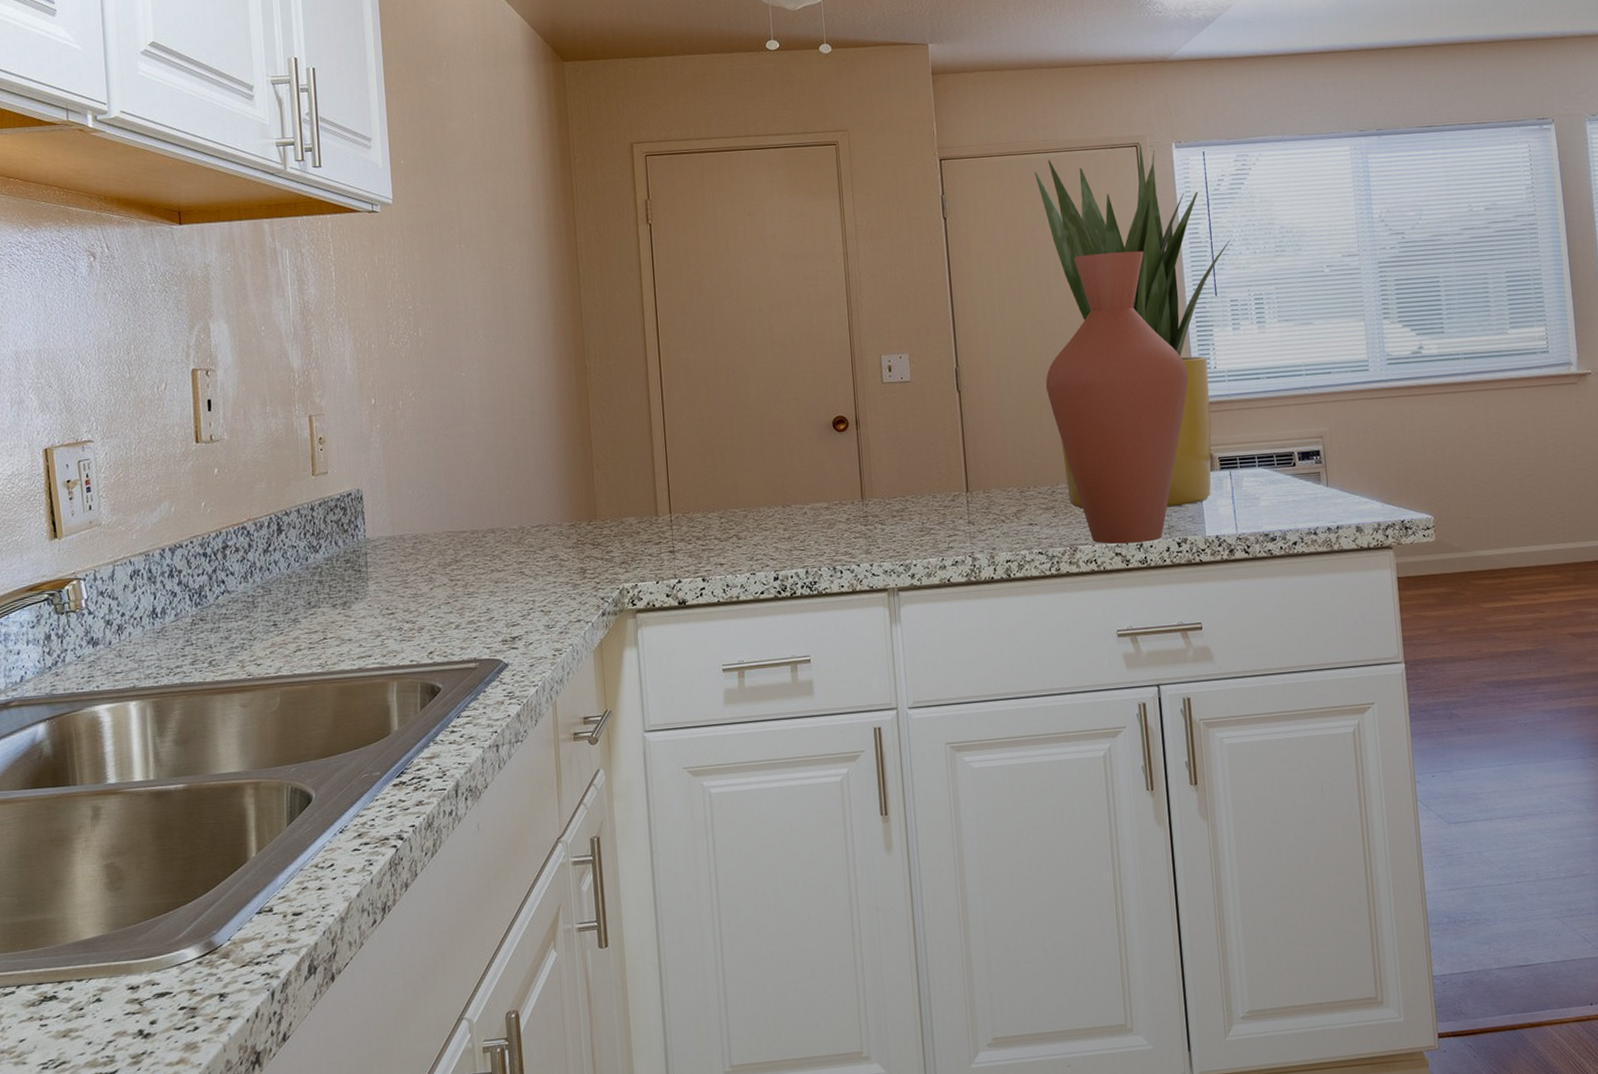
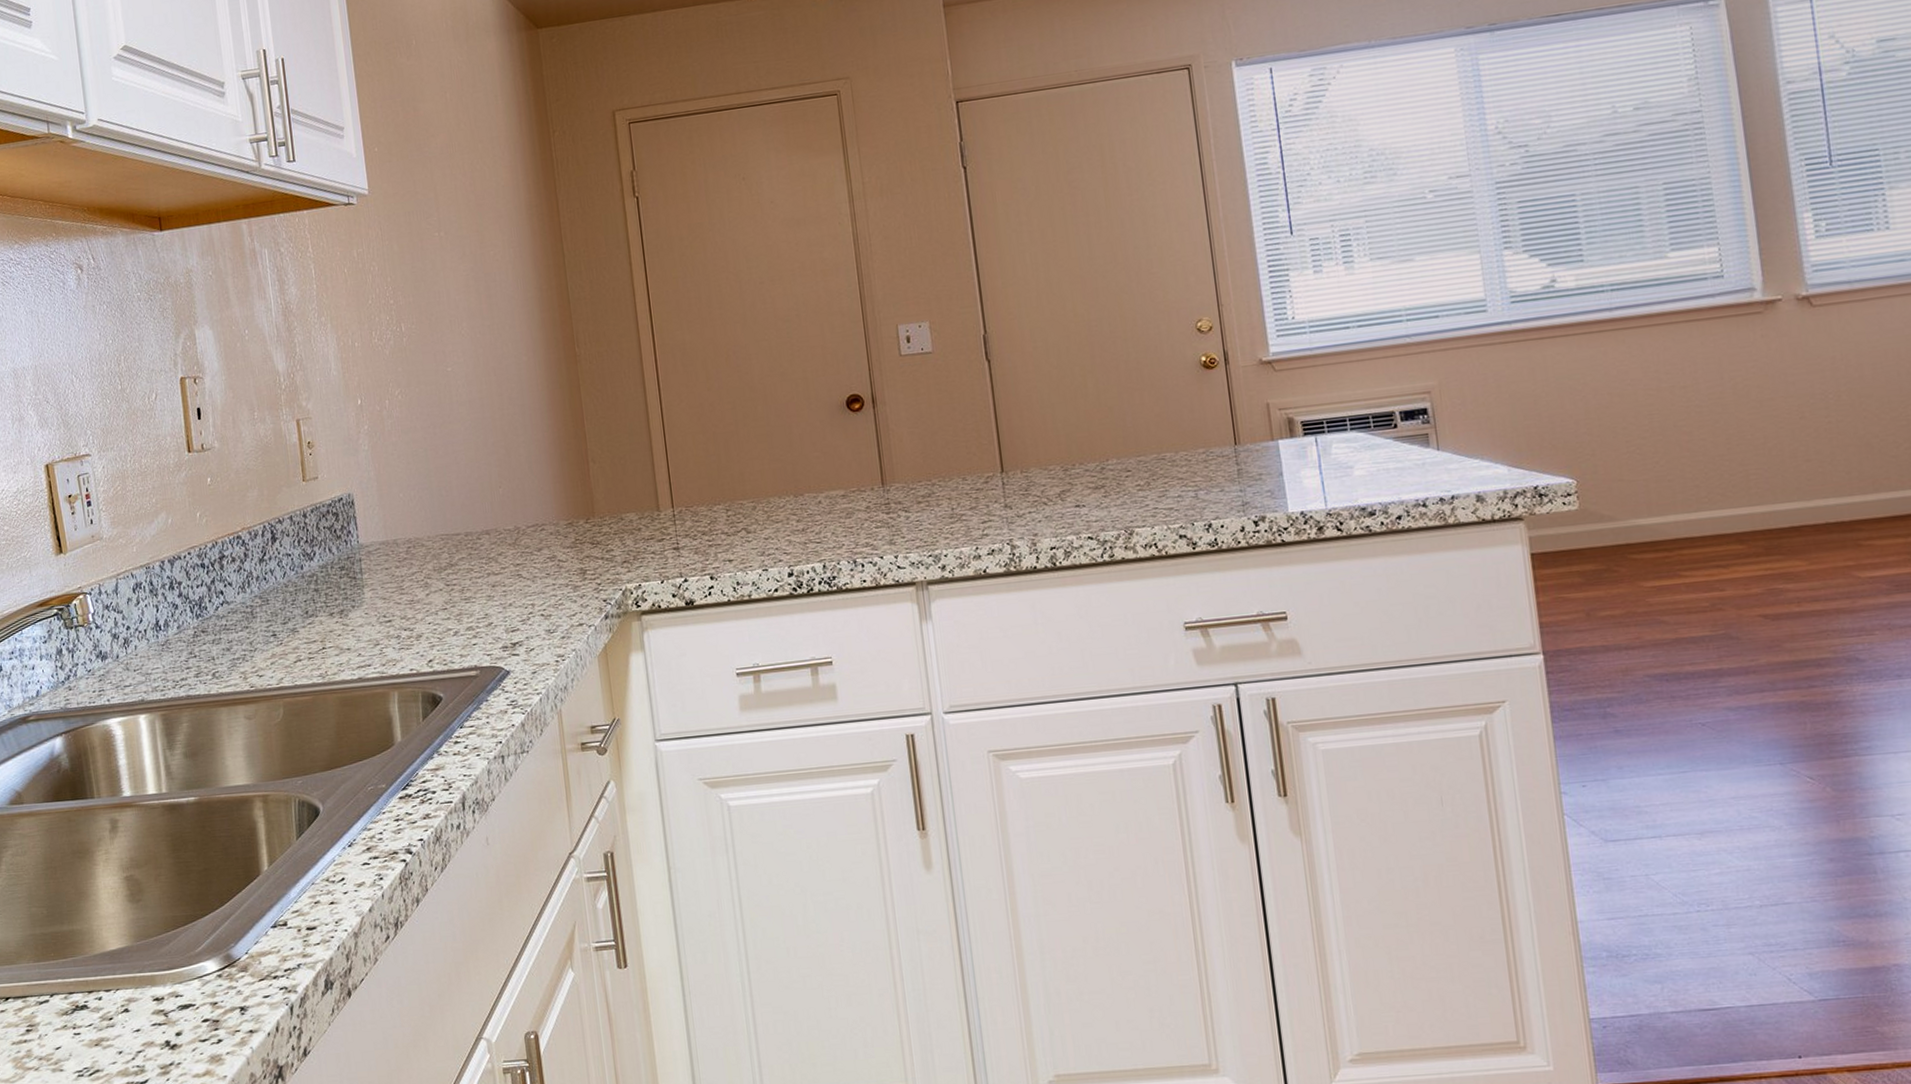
planter: present [1035,144,1232,508] -> none [1067,65,1309,486]
vase: present [1045,250,1189,545] -> none [1089,188,1261,526]

